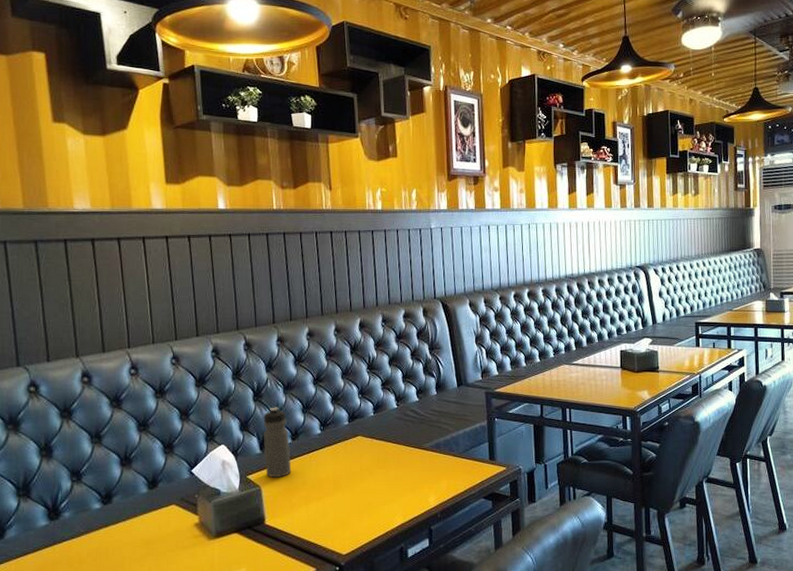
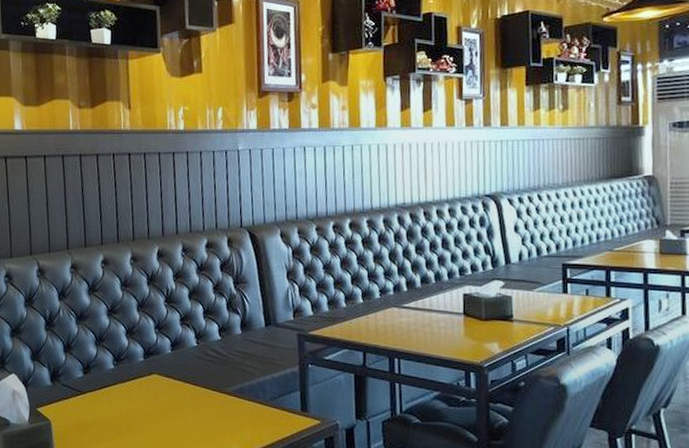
water bottle: present [263,407,292,478] -> none [54,337,83,413]

